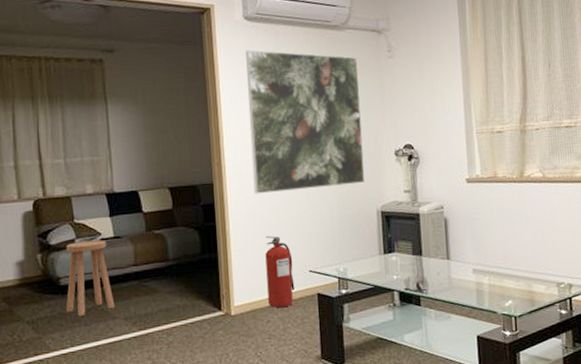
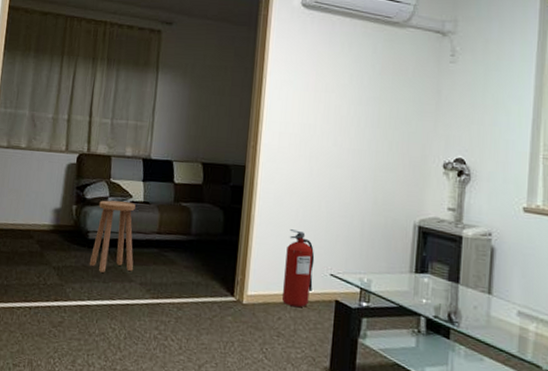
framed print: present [246,49,365,194] -> none [285,37,416,192]

